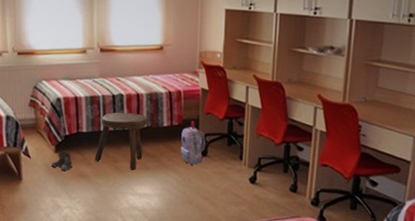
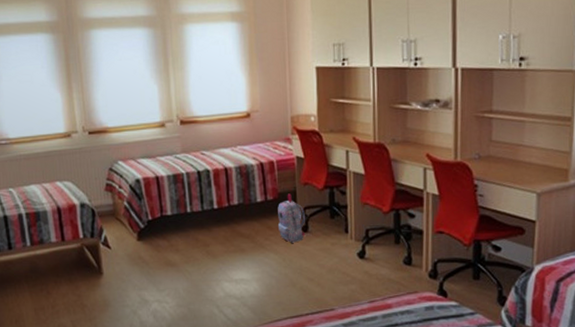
boots: present [52,151,74,171] -> none [135,237,160,260]
stool: present [95,112,148,170] -> none [183,189,240,254]

